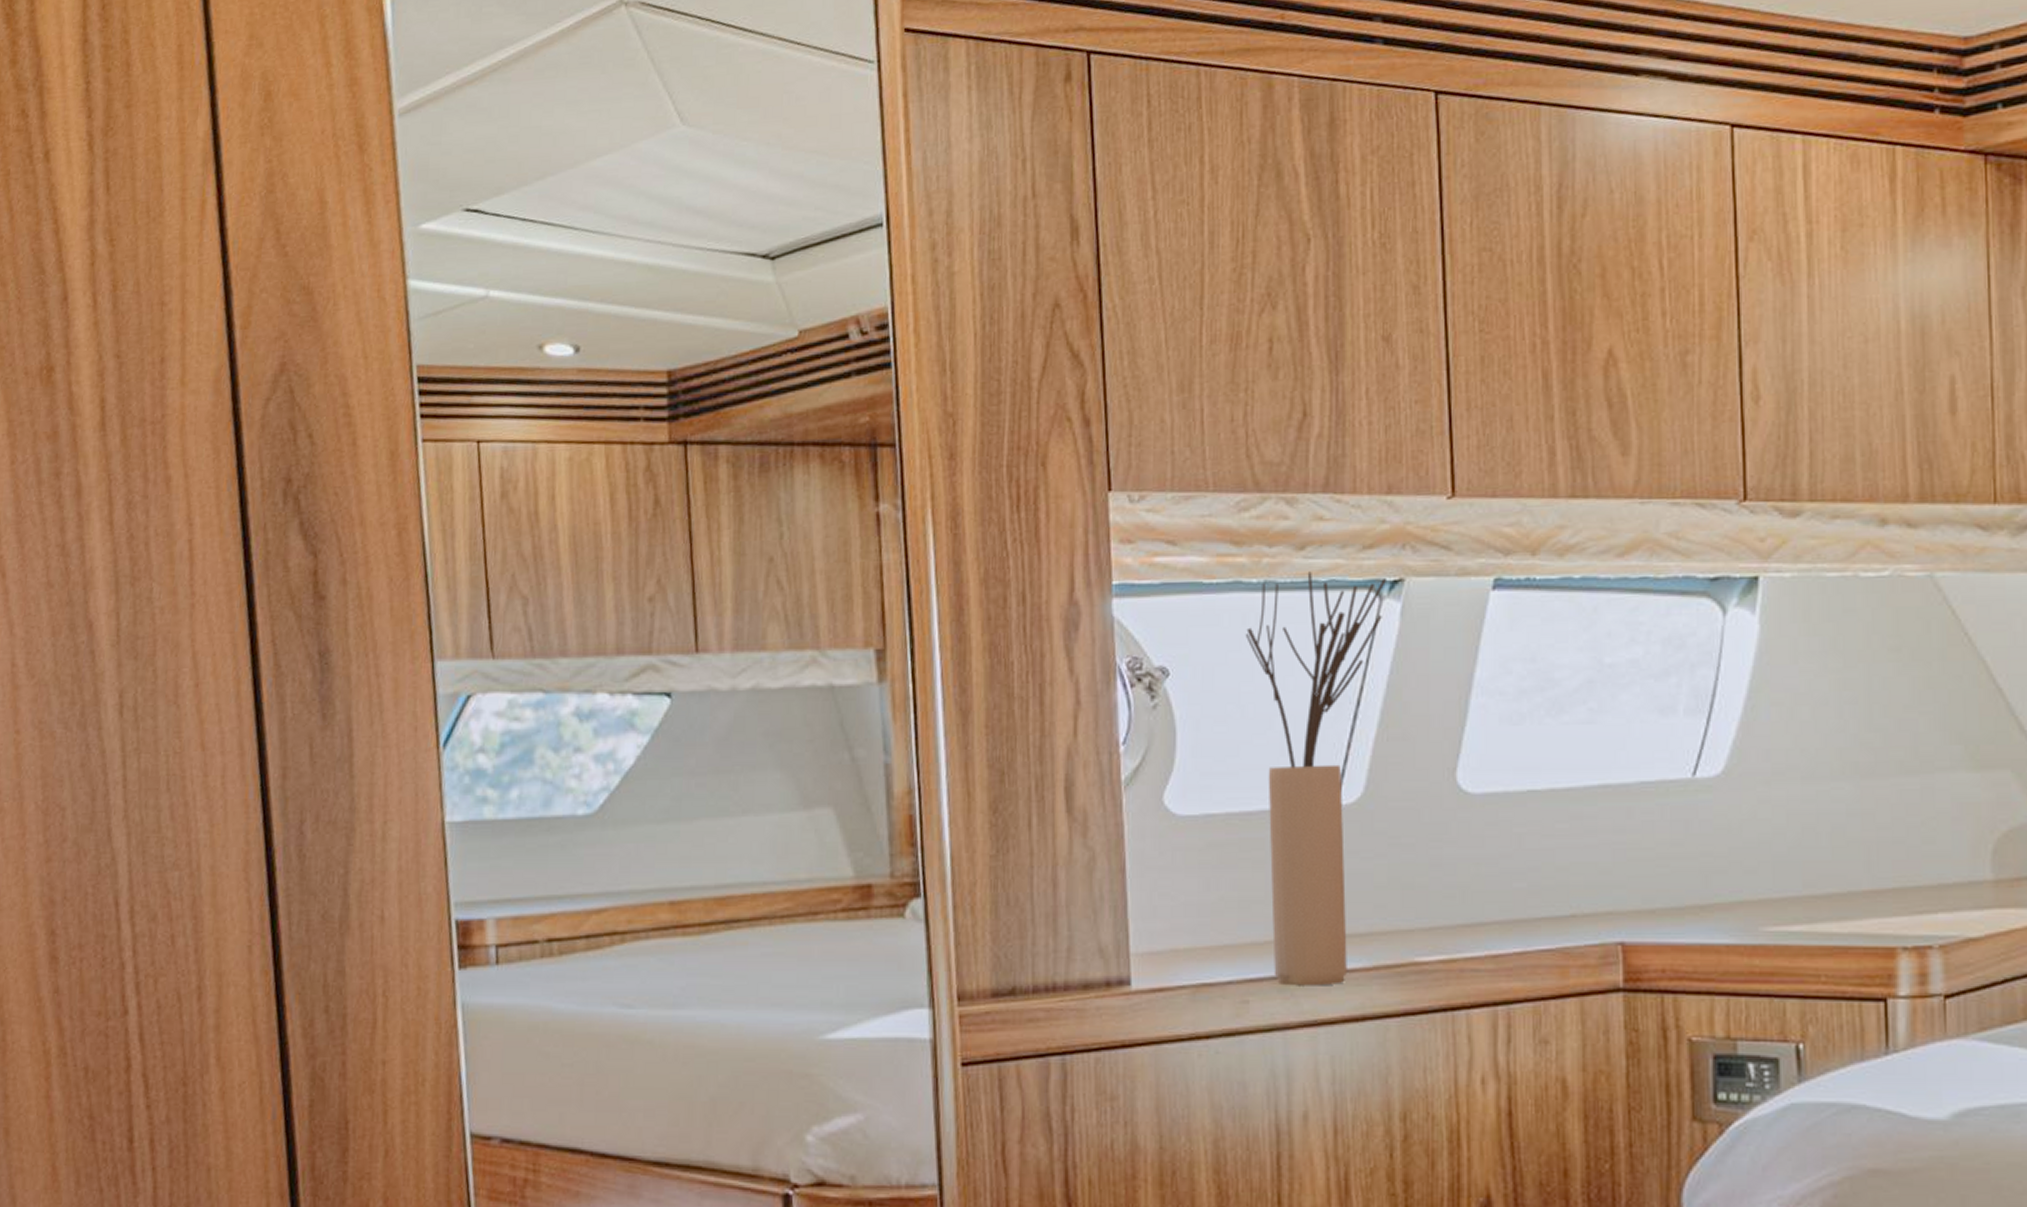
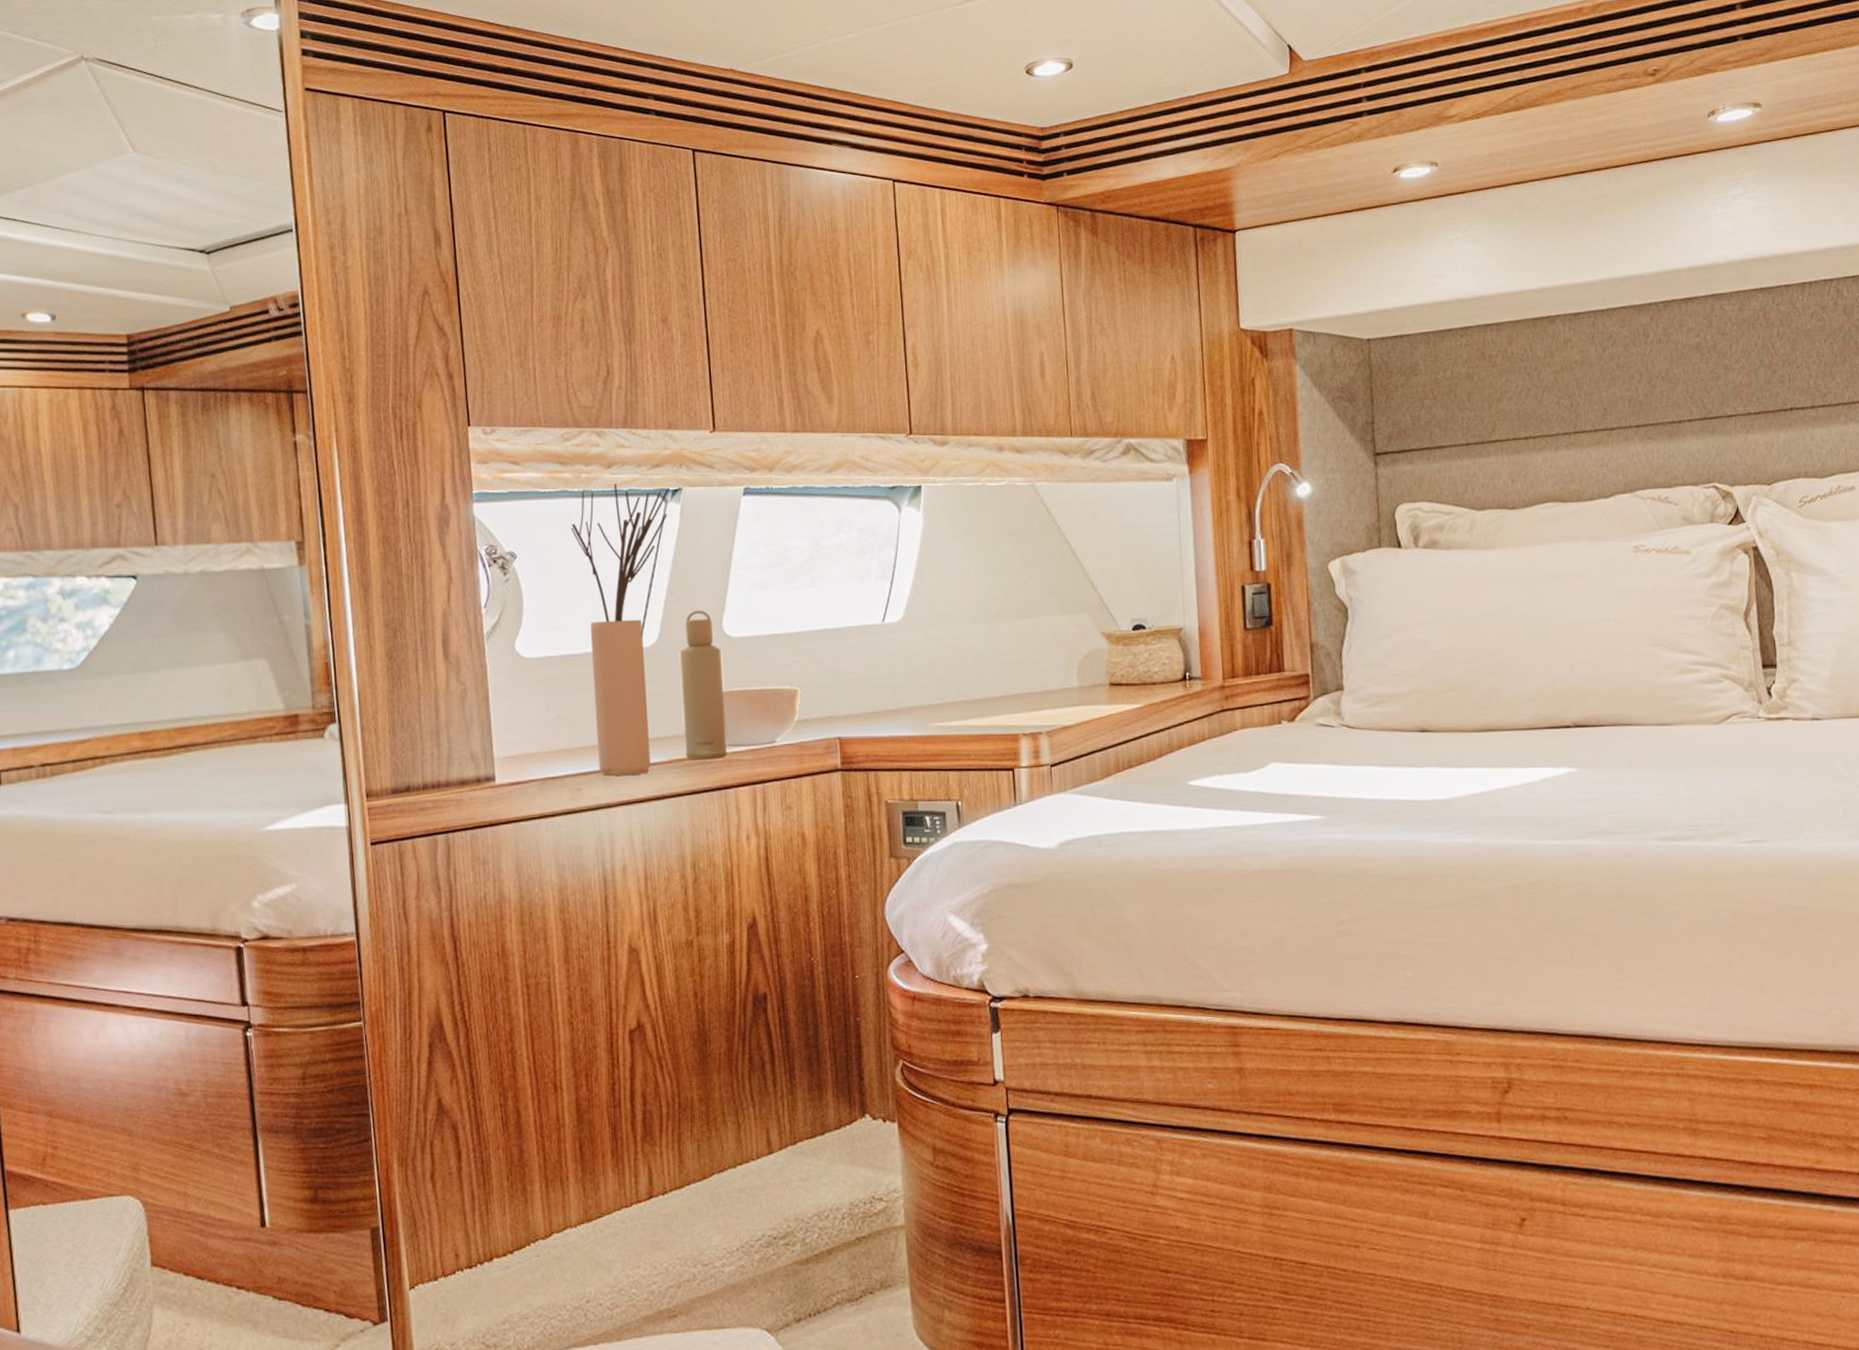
bottle: none [1394,753,1457,968] -> present [680,610,727,761]
bowl: none [1453,867,1566,950] -> present [722,687,800,747]

